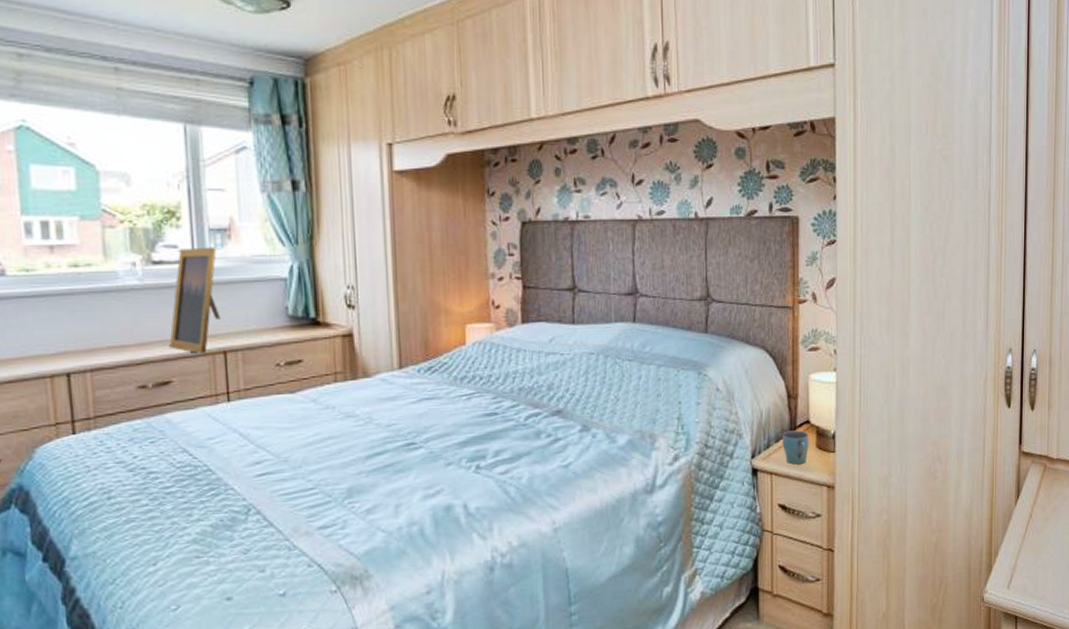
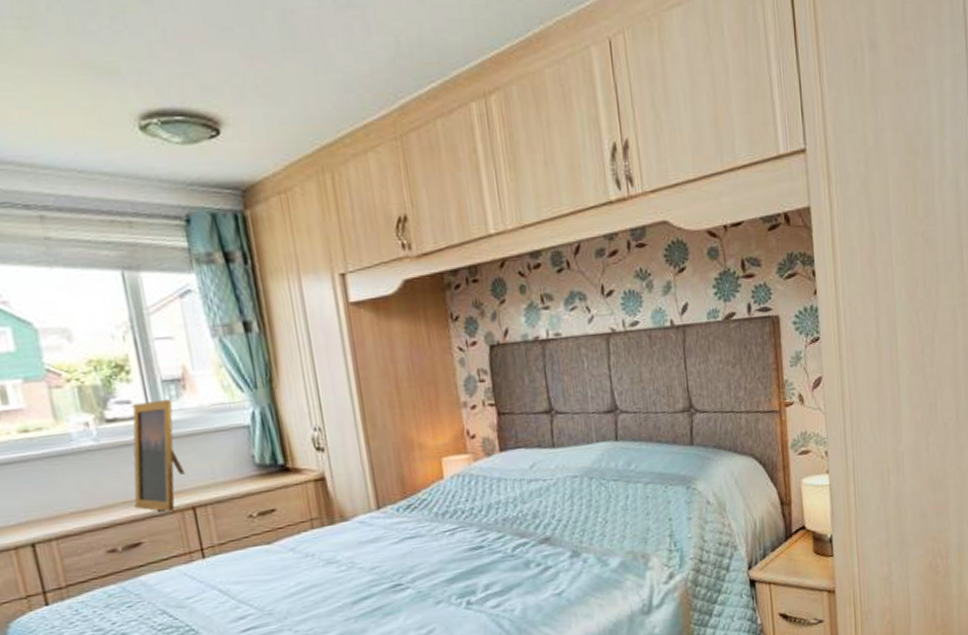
mug: present [782,430,809,465] -> none [778,537,806,573]

